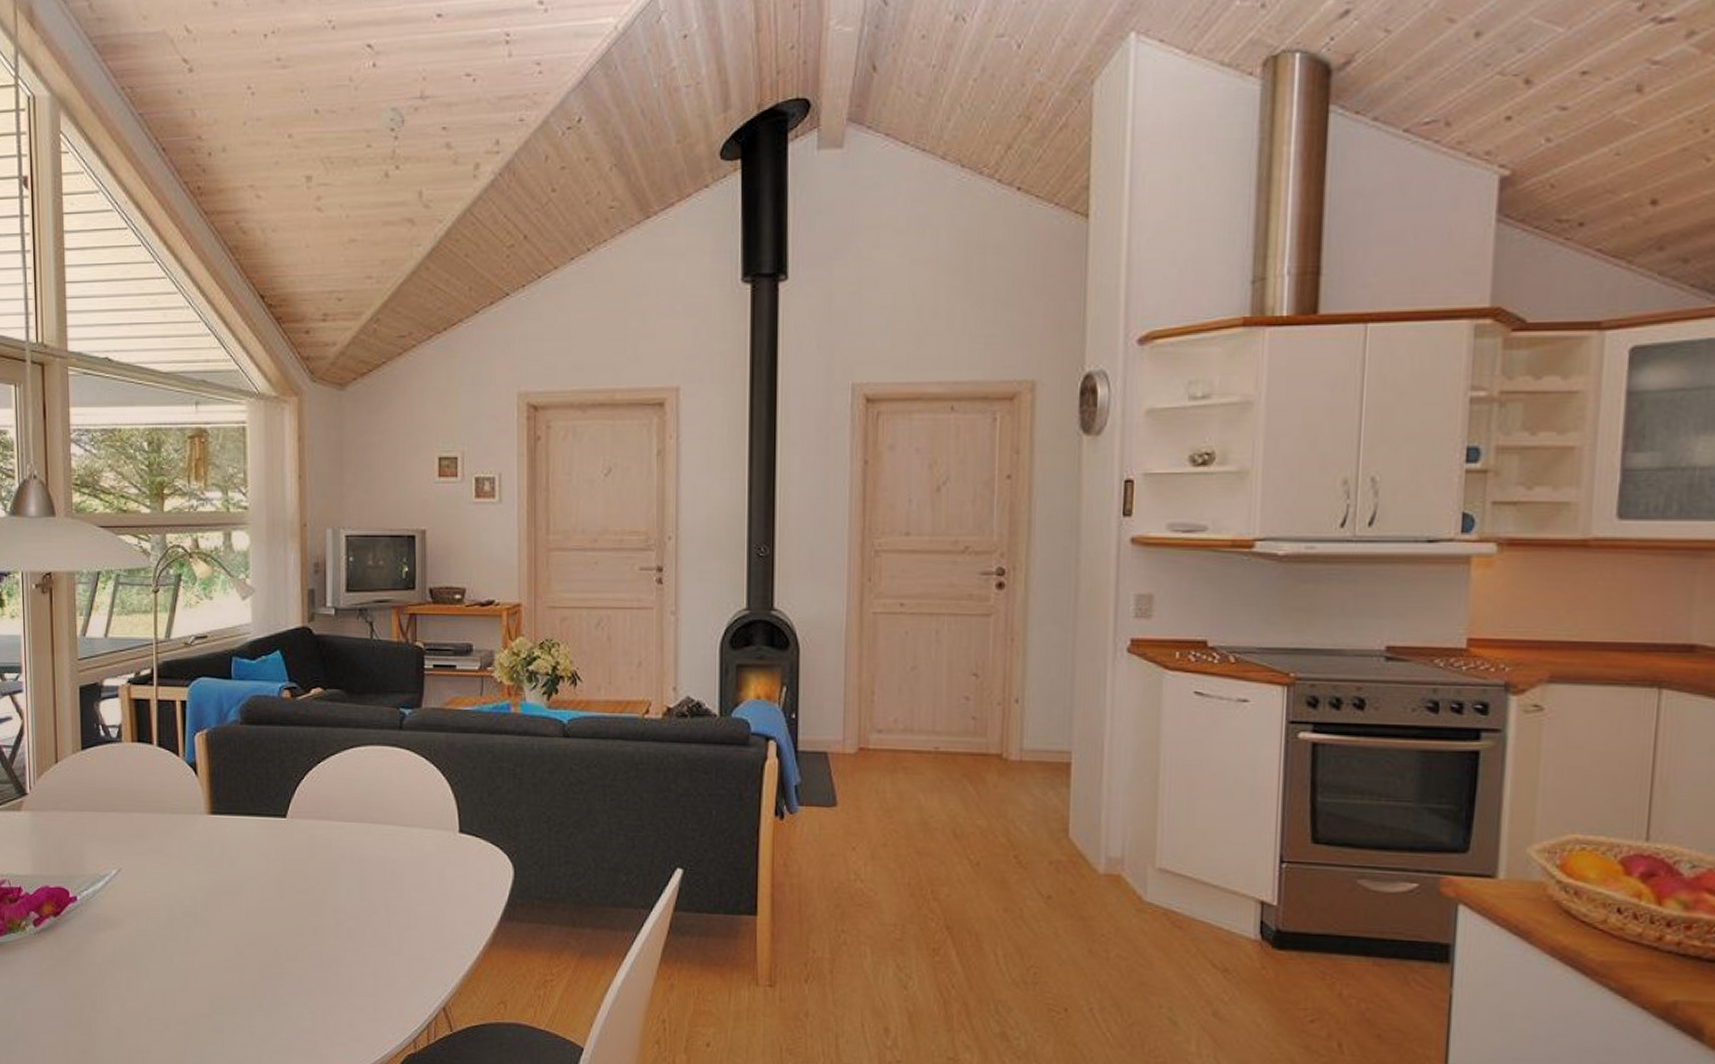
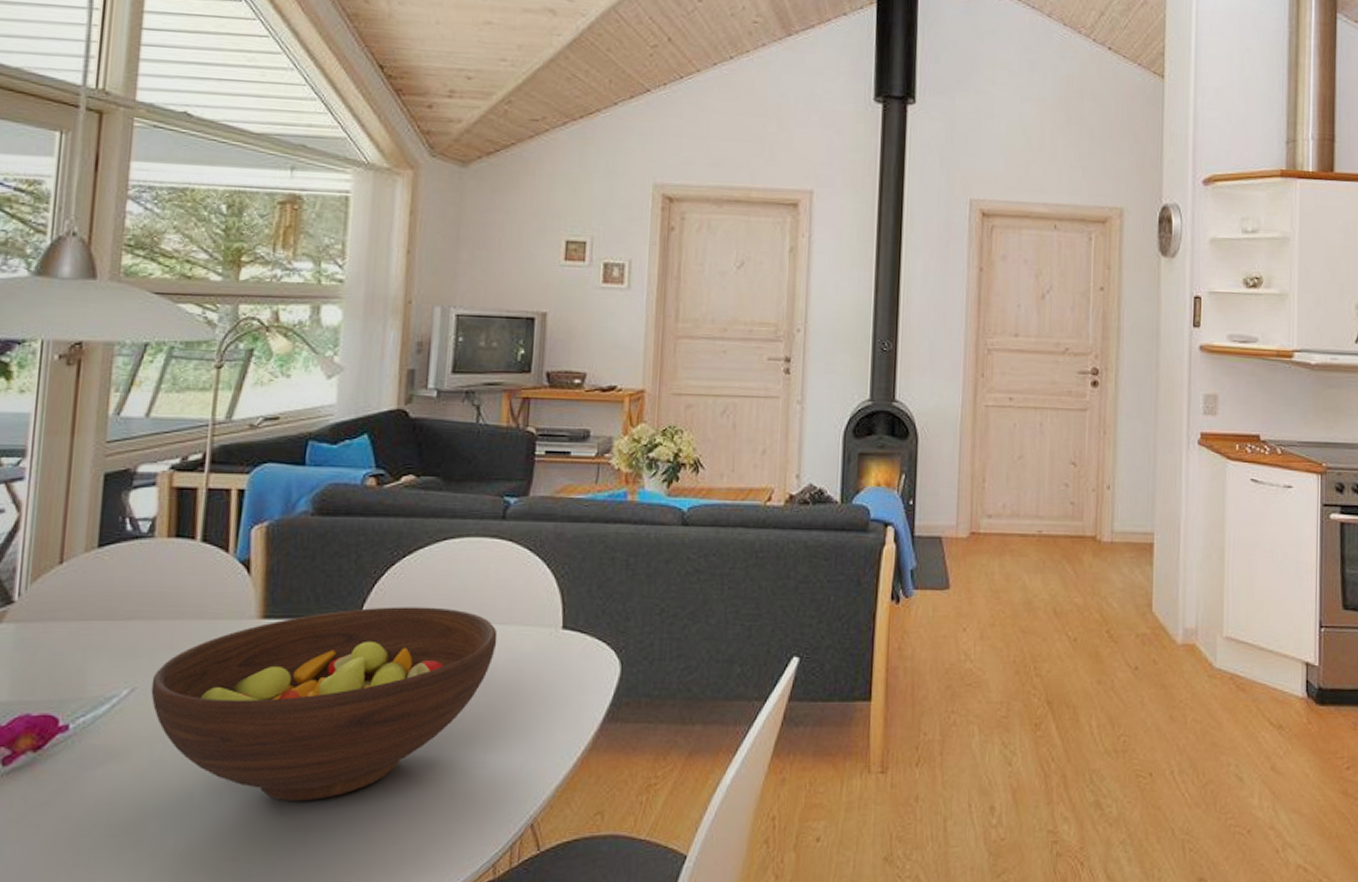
fruit bowl: none [132,807,403,972] -> present [151,607,498,802]

